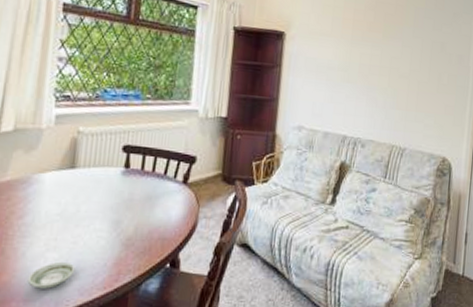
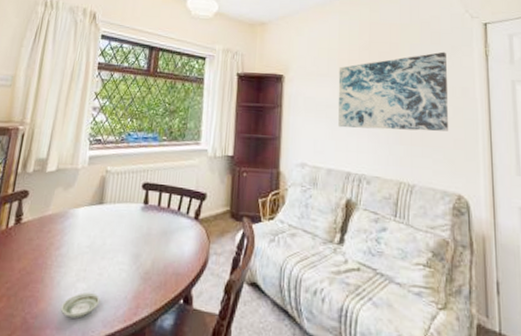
wall art: none [338,17,448,98] -> present [338,51,449,131]

